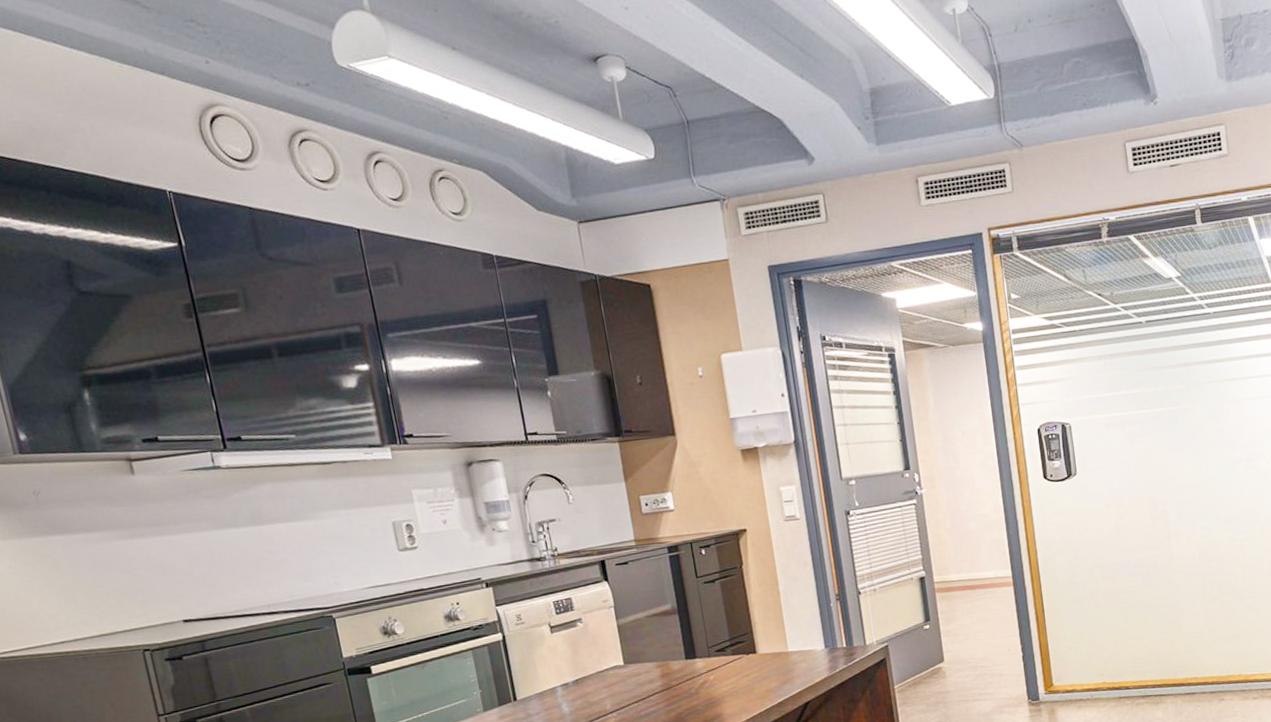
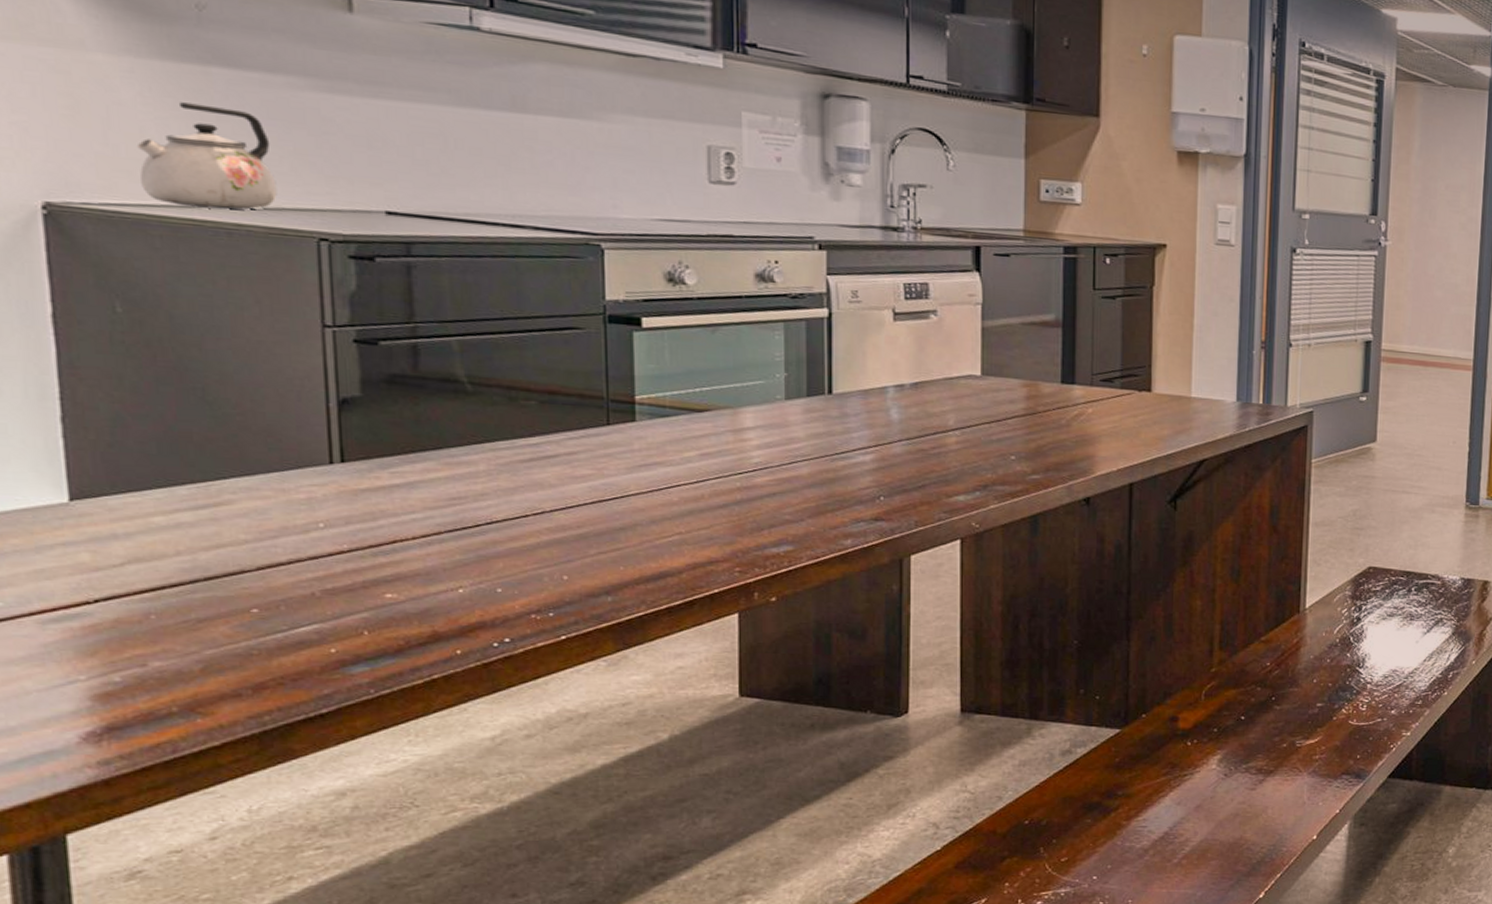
kettle: none [15,564,111,644] -> present [136,102,277,210]

